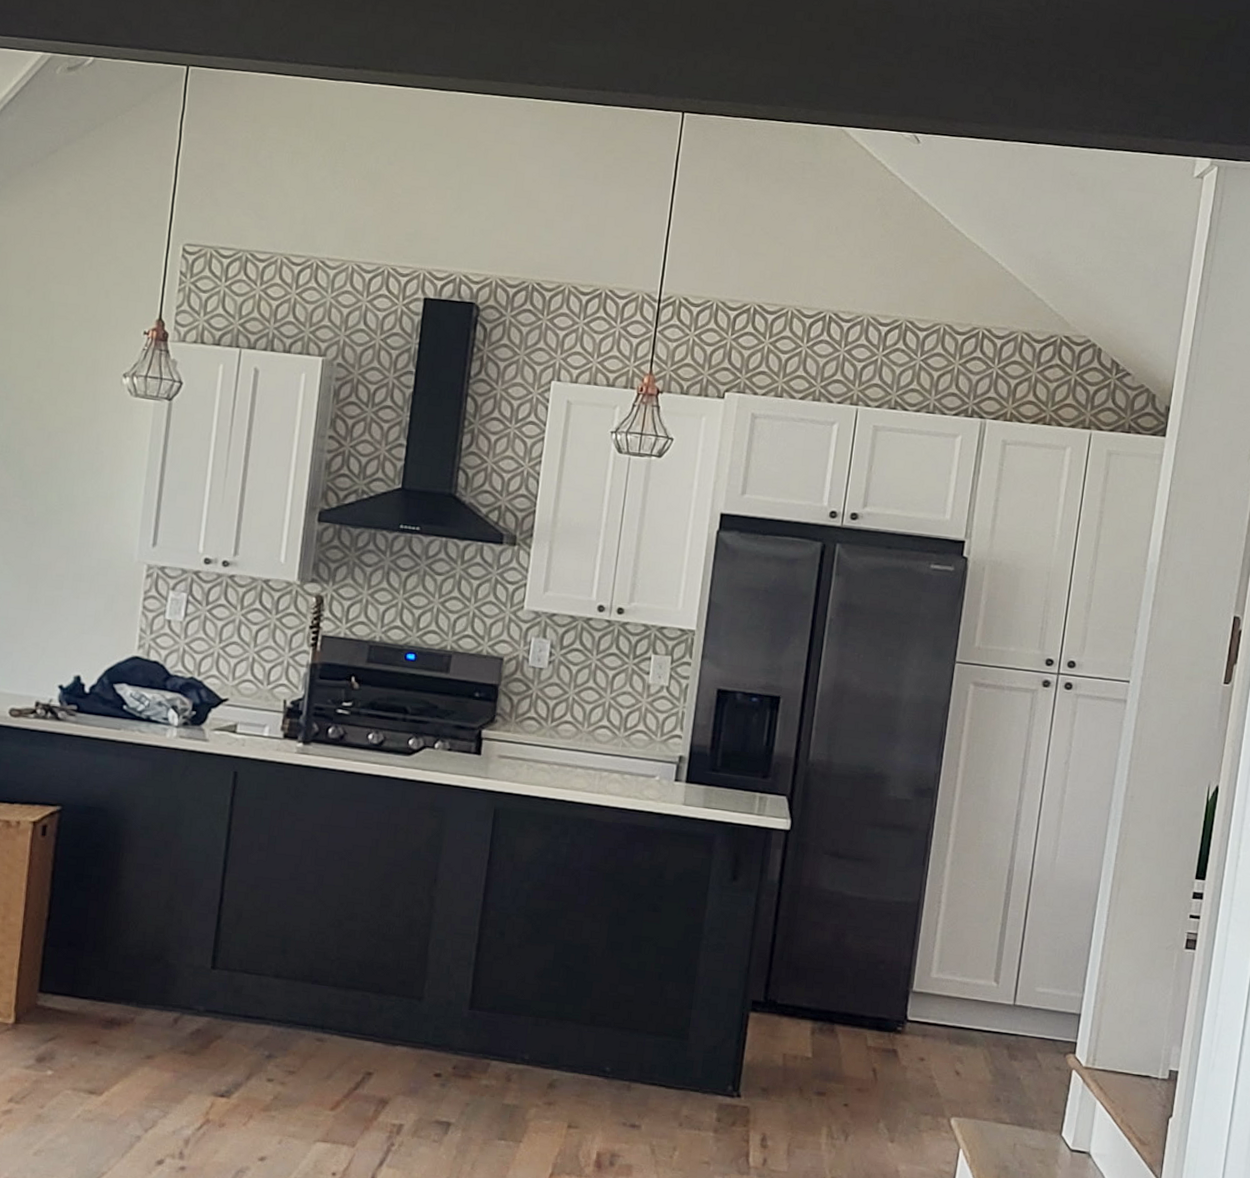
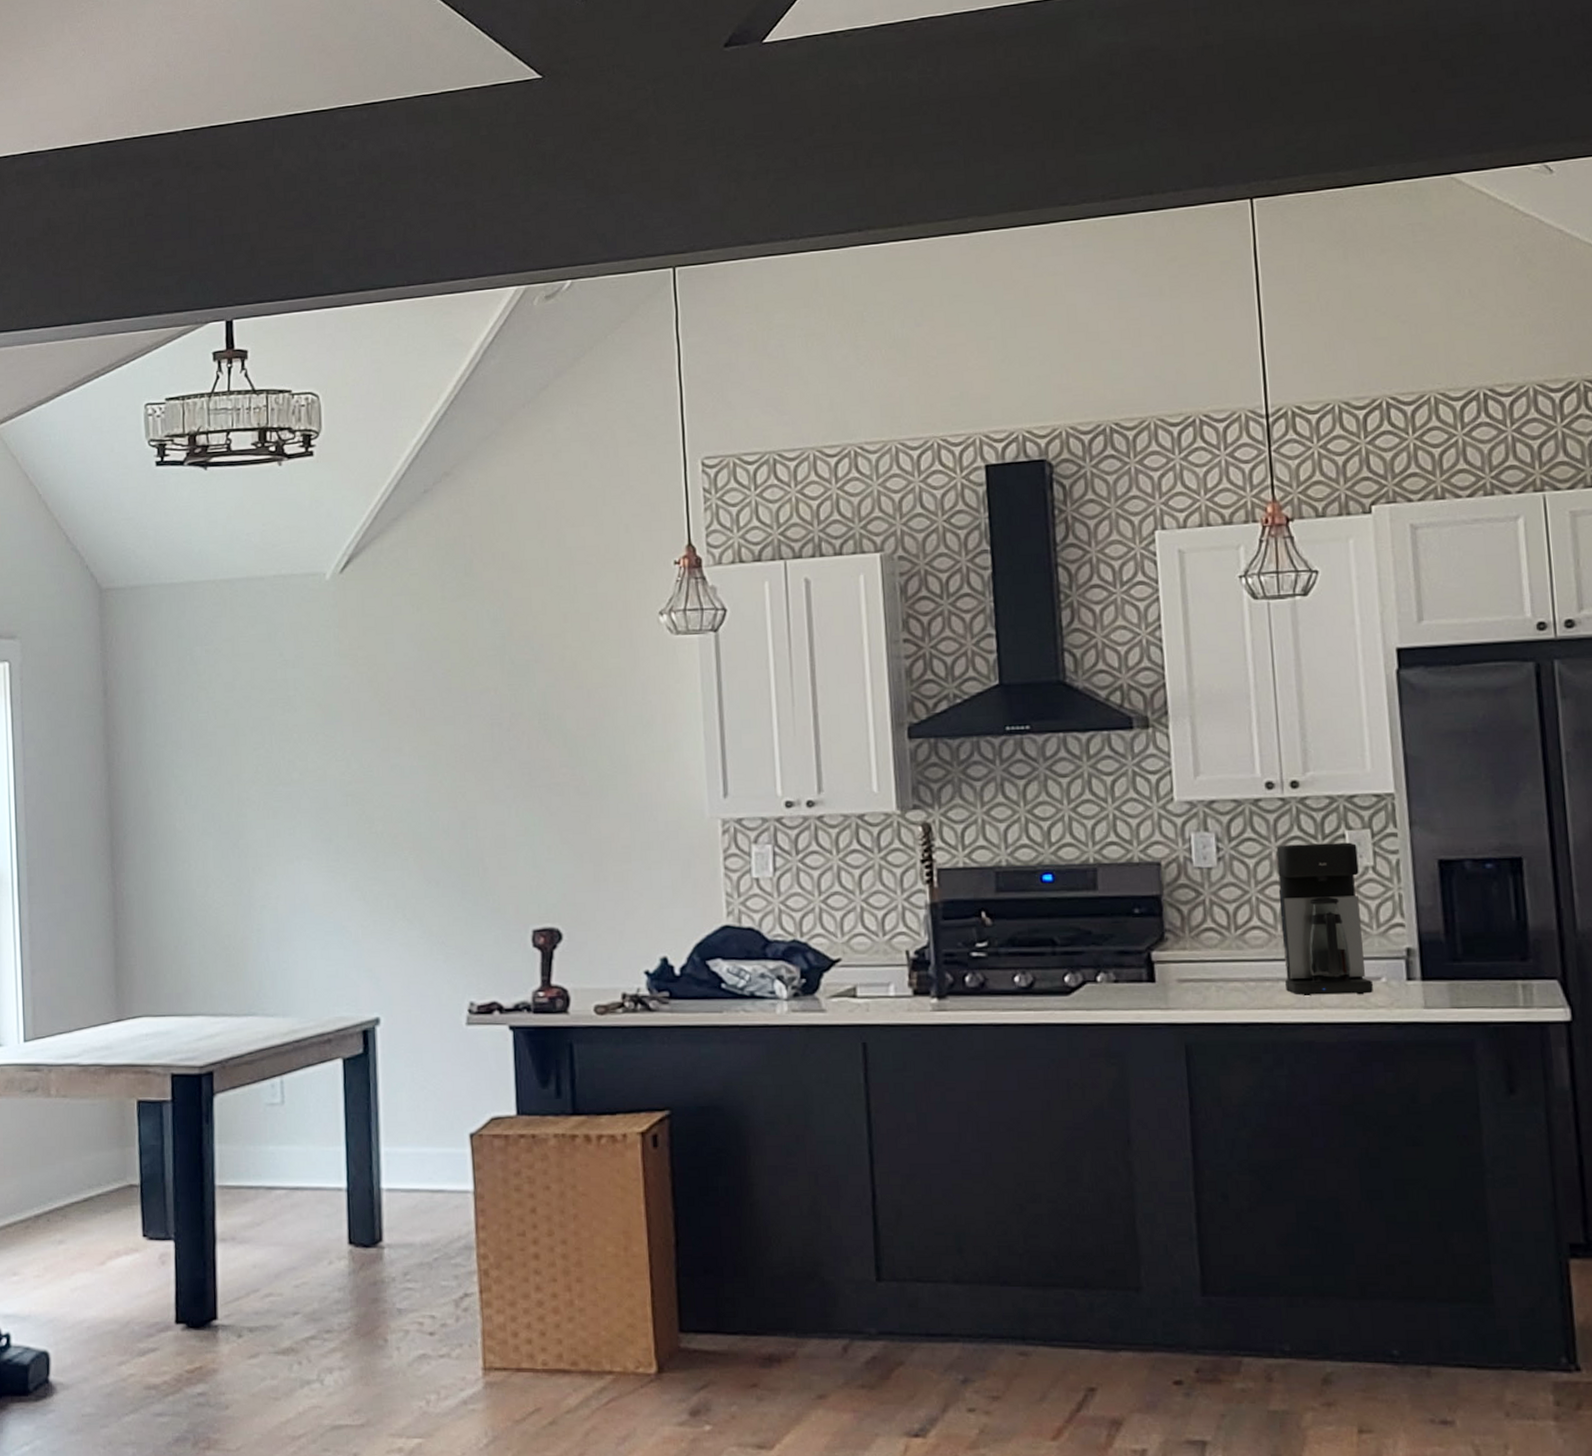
coffee maker: none [581,658,659,788] -> present [1276,842,1373,997]

